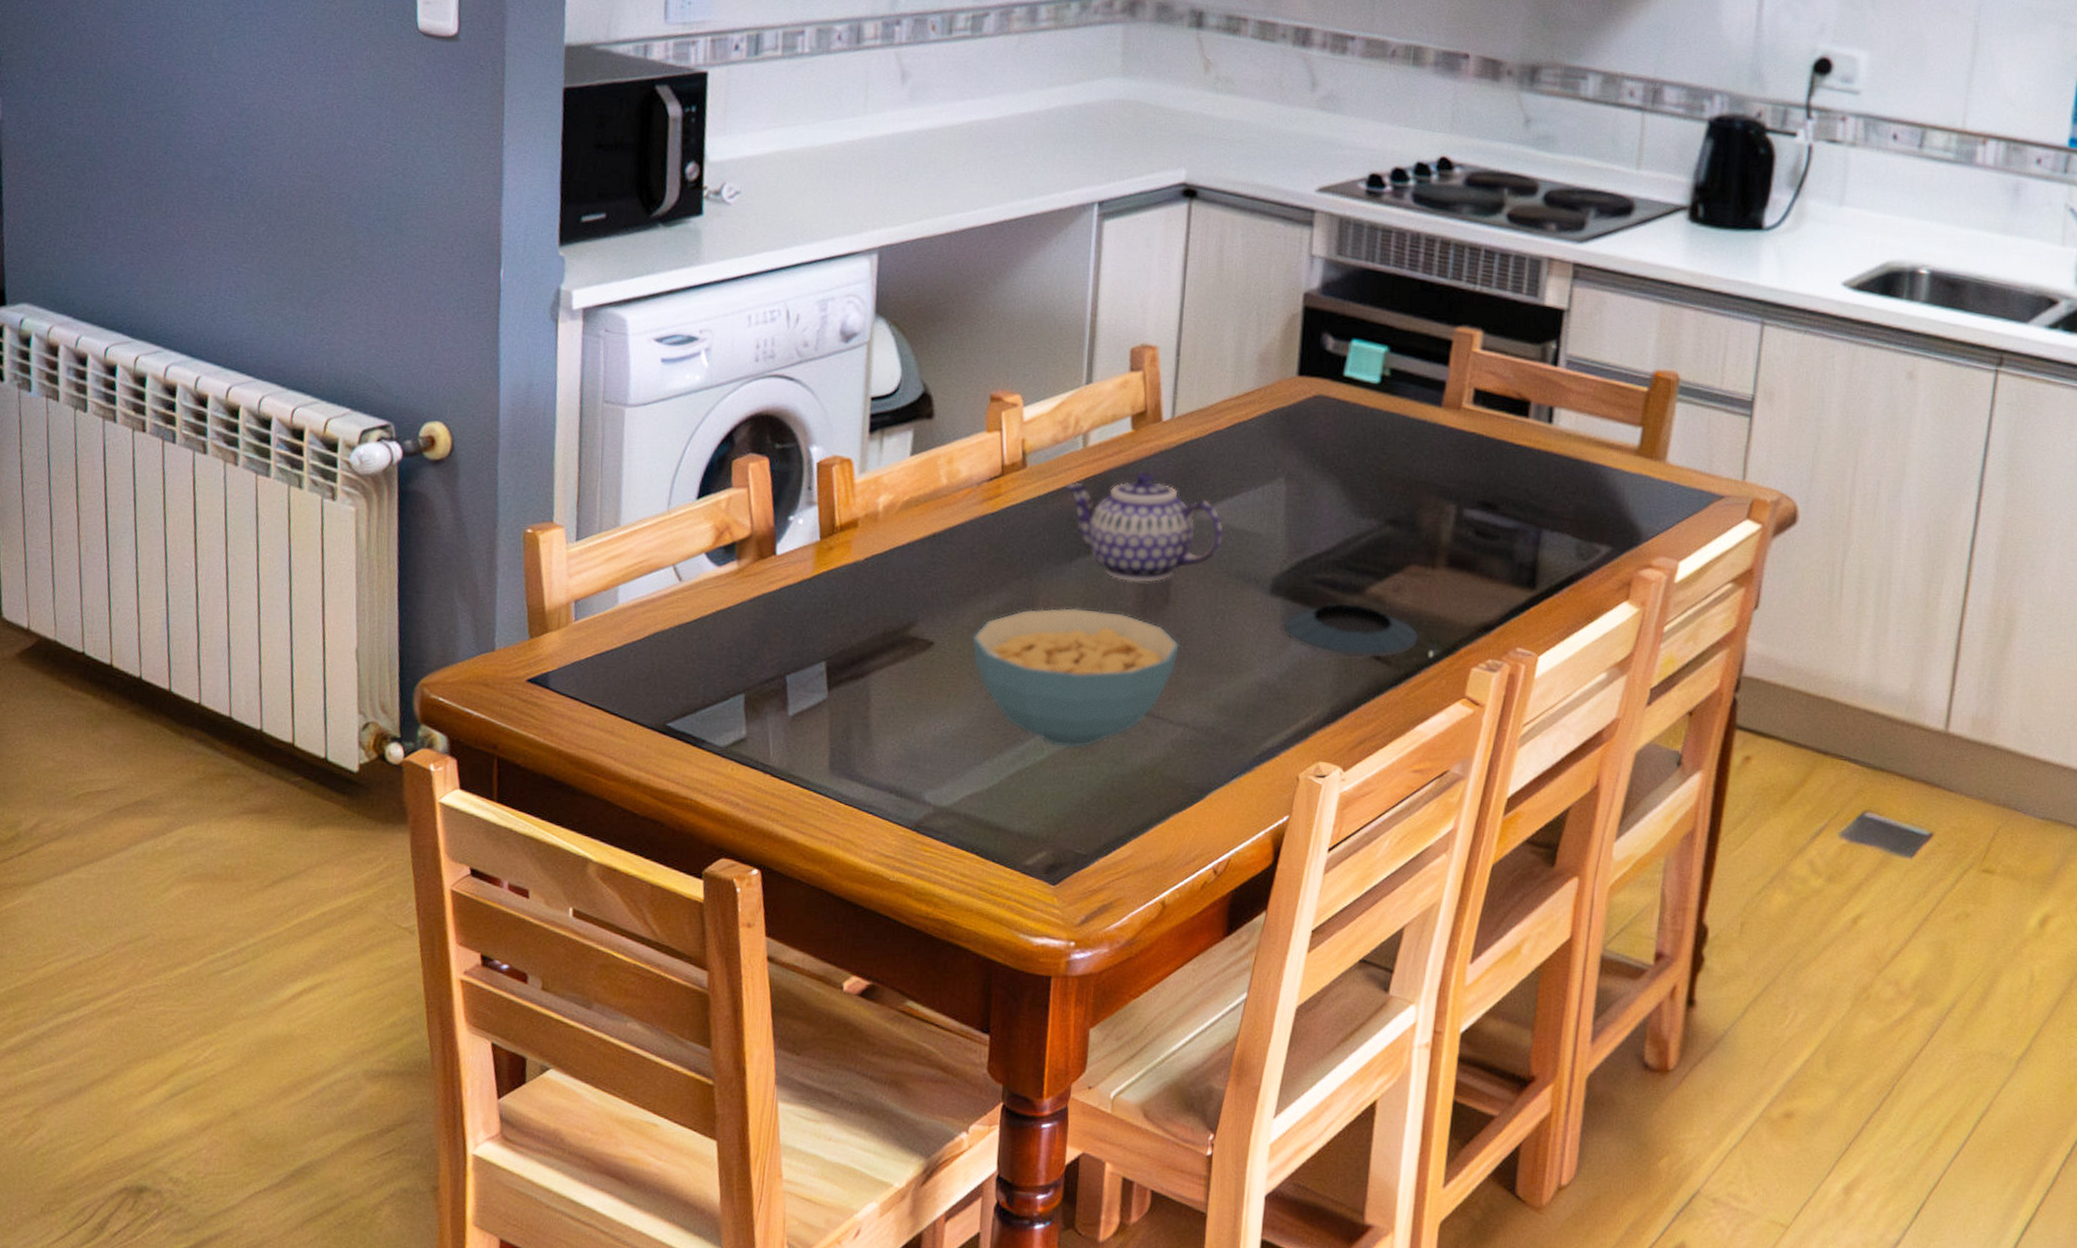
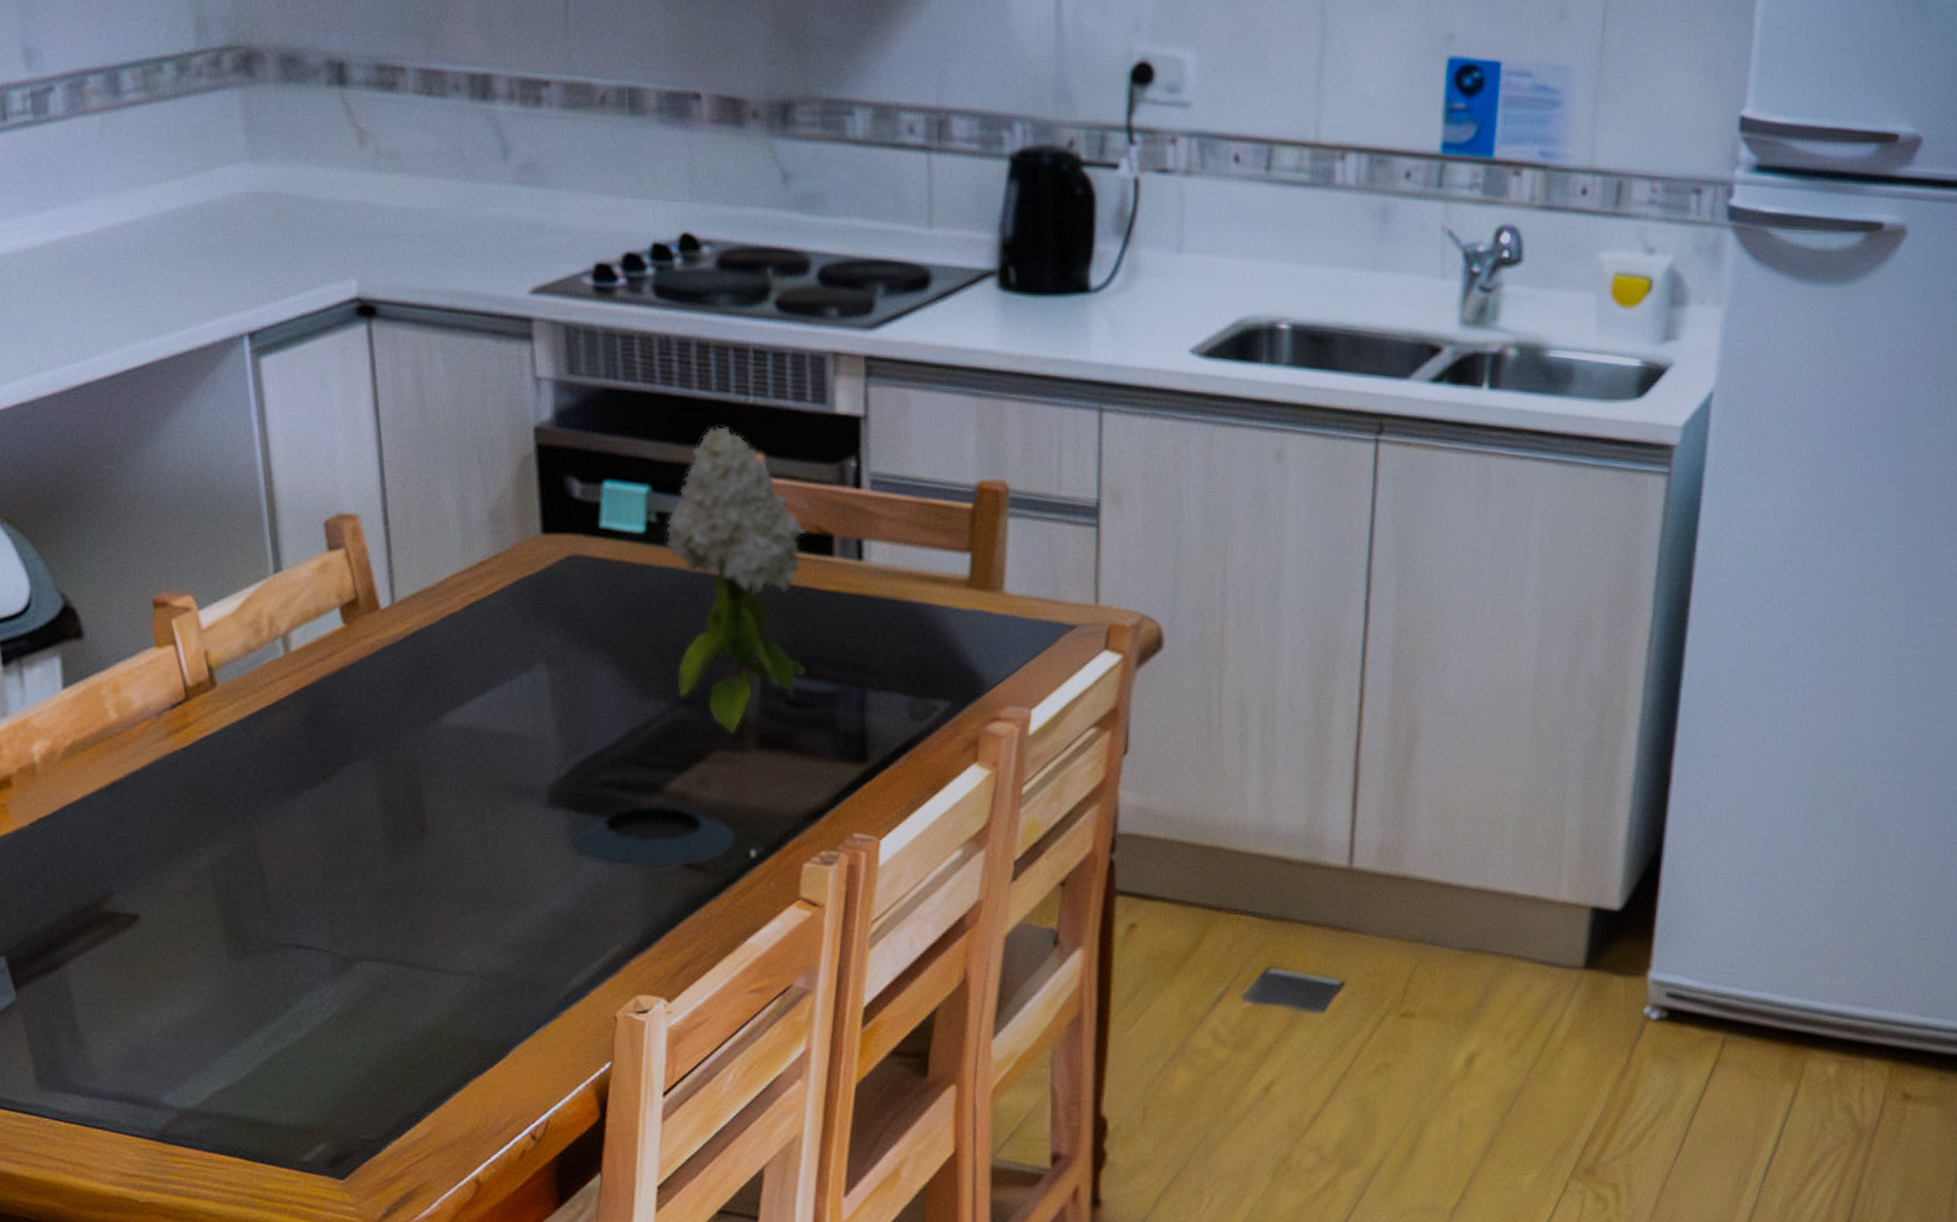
cereal bowl: present [973,607,1180,748] -> none [187,851,448,1020]
teapot: present [1065,470,1224,583] -> none [270,673,481,812]
flower: none [1388,306,1509,553] -> present [665,427,807,735]

